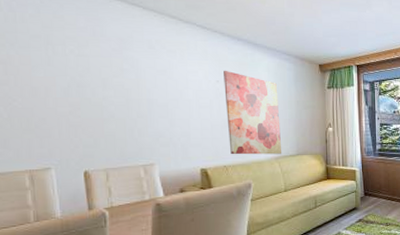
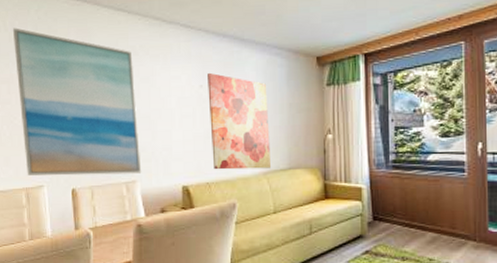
wall art: none [9,8,160,159] -> present [12,27,142,176]

